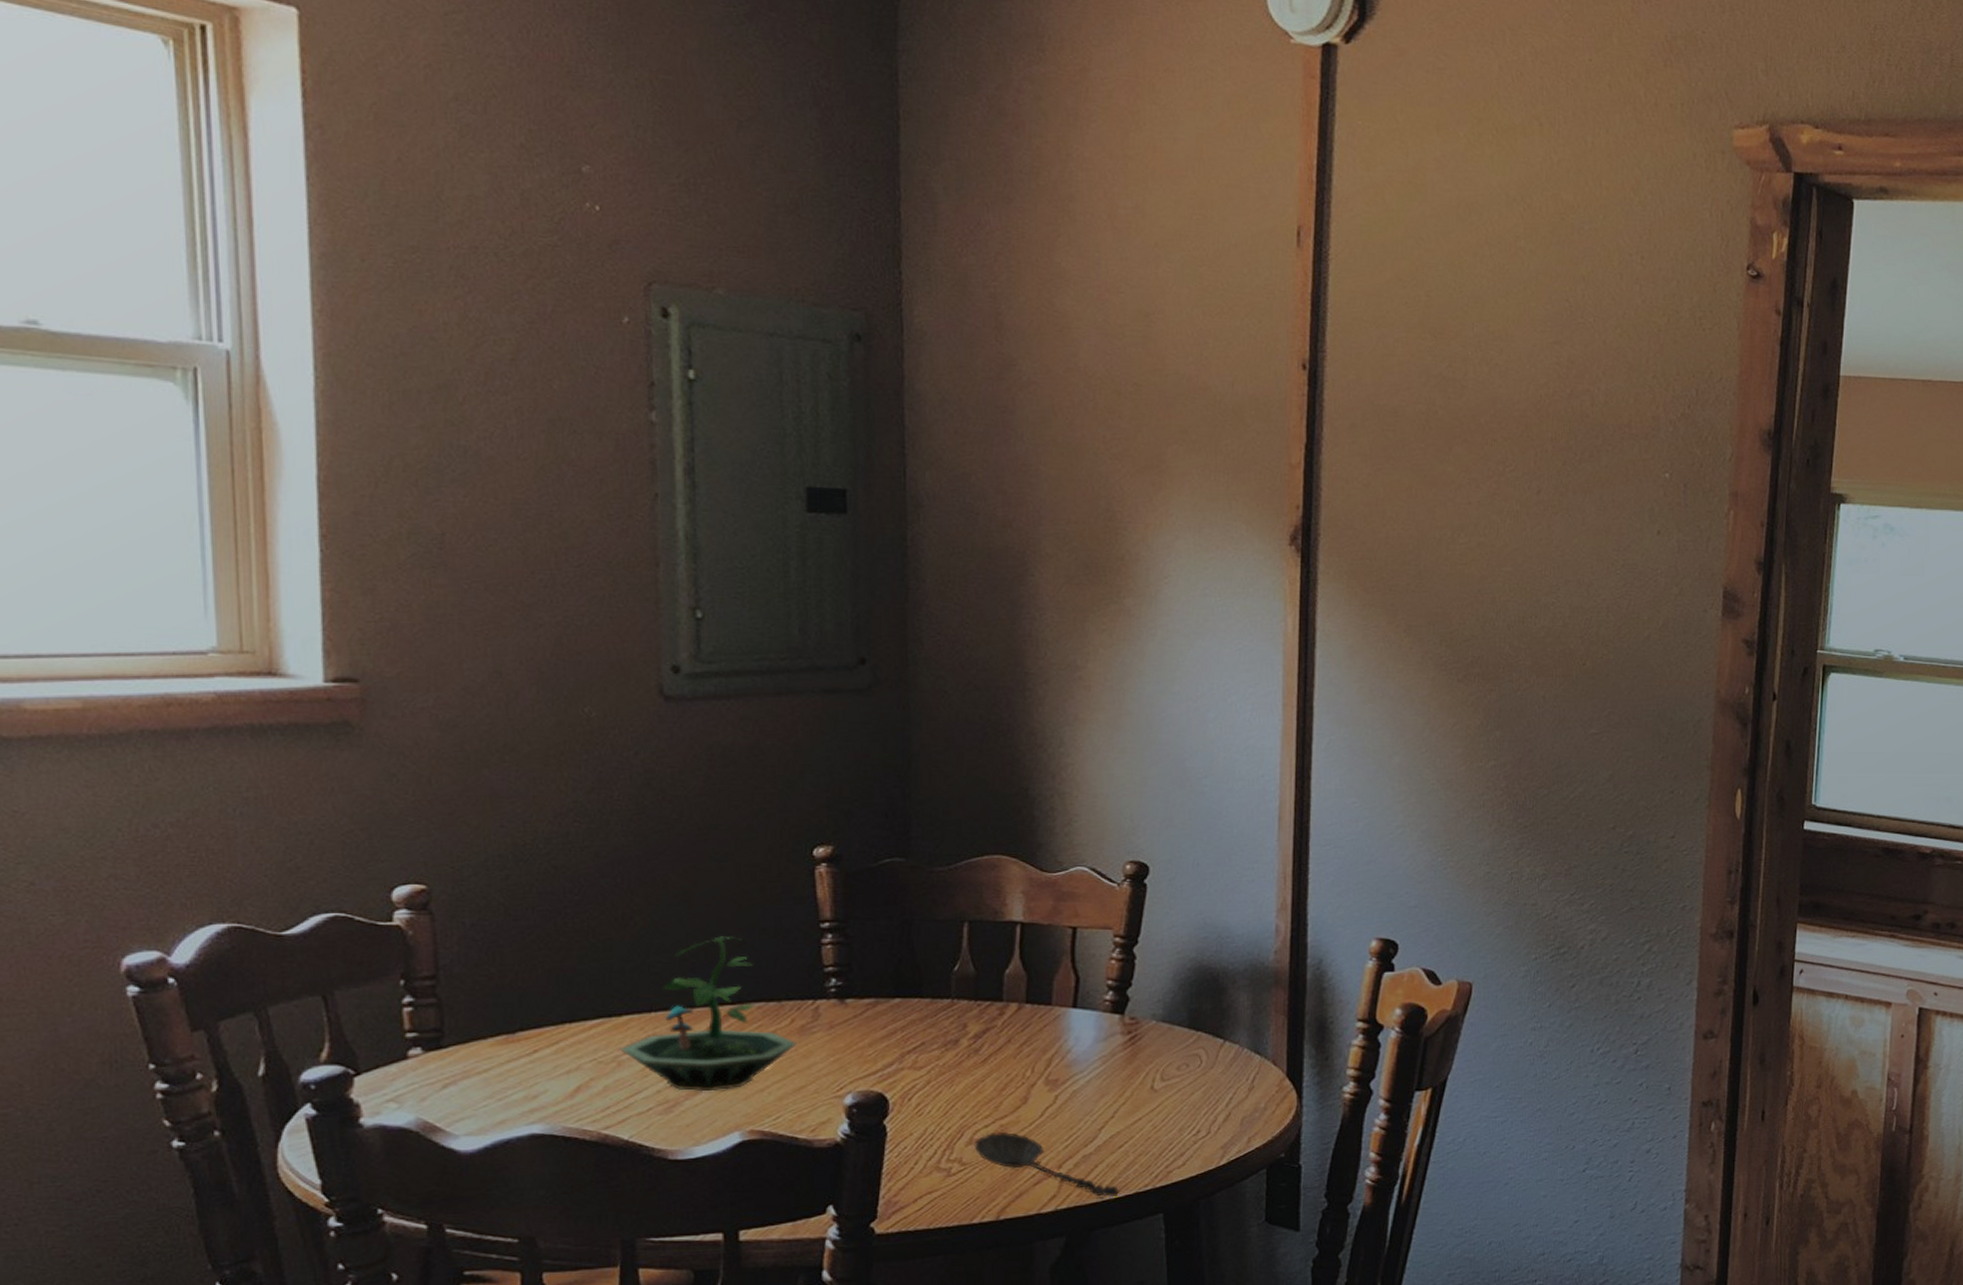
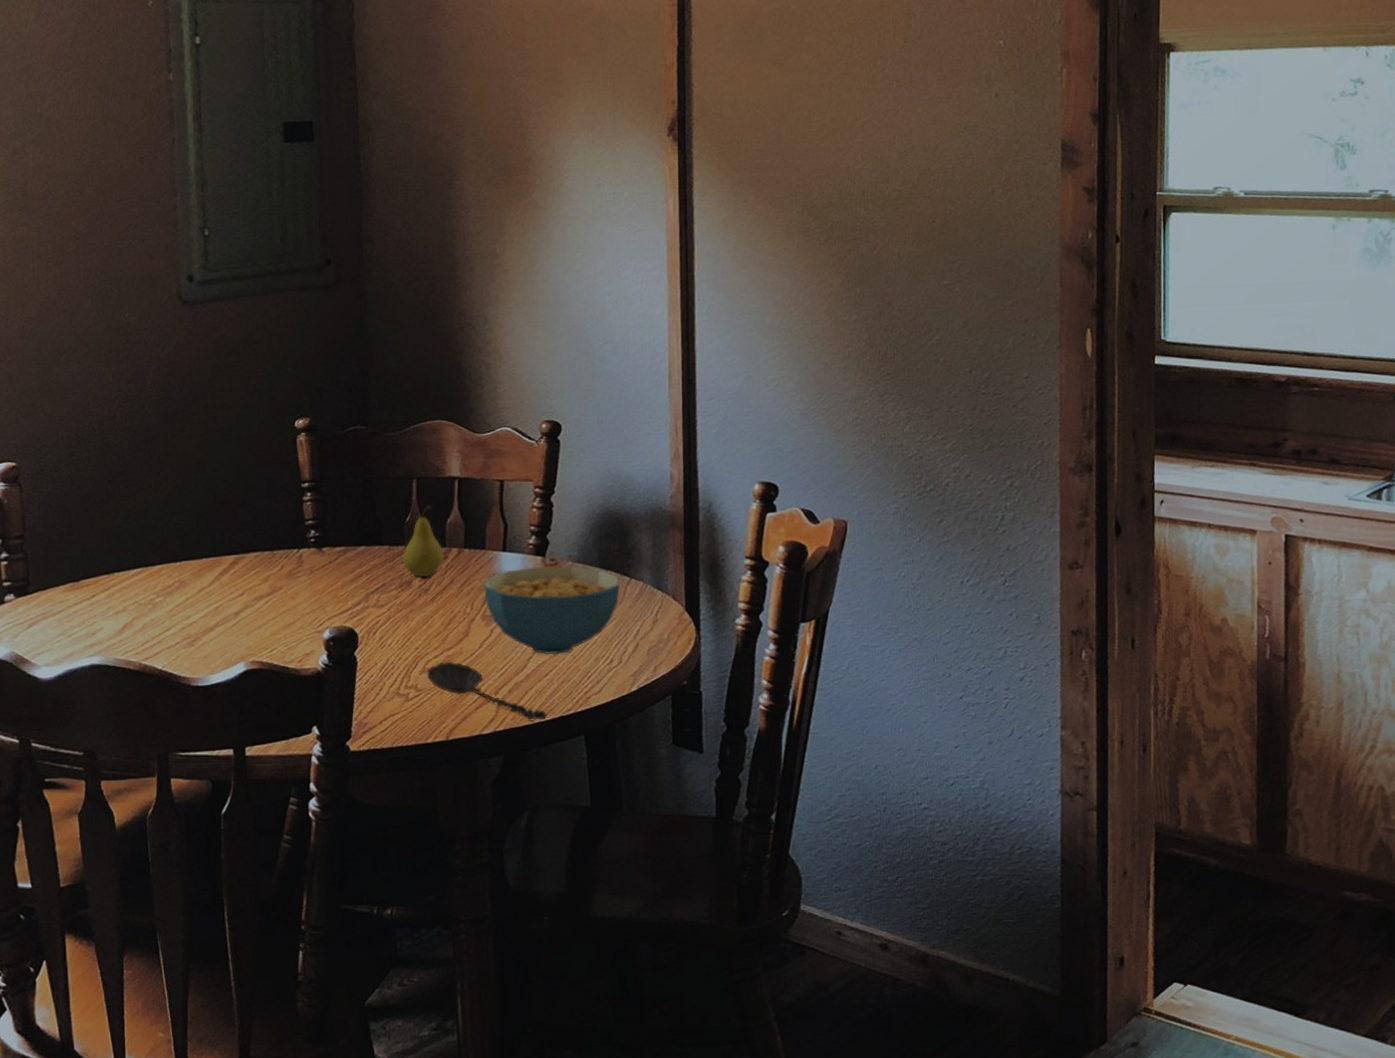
terrarium: present [620,935,797,1092] -> none [155,496,286,629]
fruit: none [948,954,1000,1036] -> present [402,506,444,577]
cereal bowl: none [1047,1025,1213,1125] -> present [483,565,621,655]

